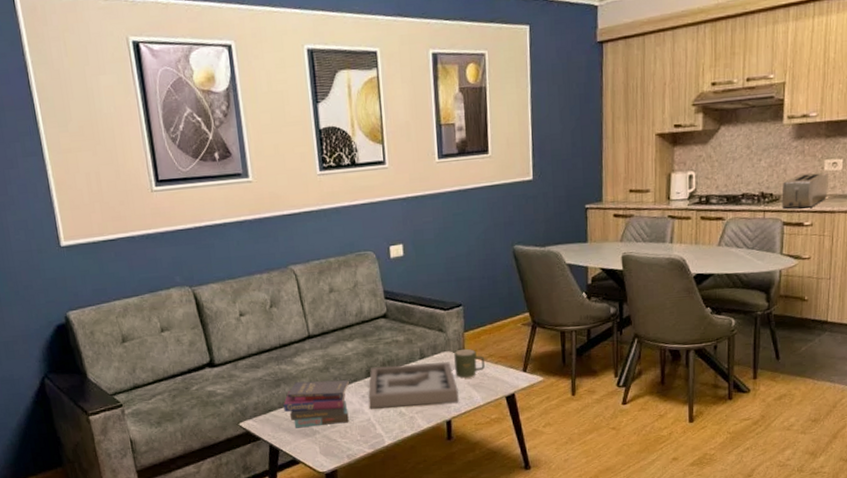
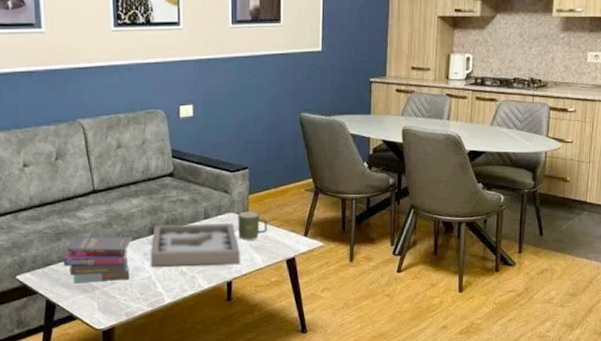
toaster: present [782,172,829,209] -> none [549,63,592,96]

